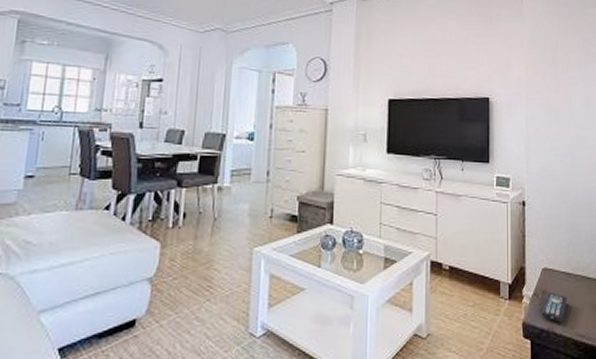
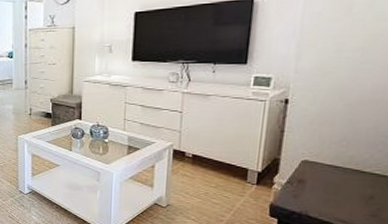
remote control: present [541,292,567,322] -> none [294,181,331,208]

